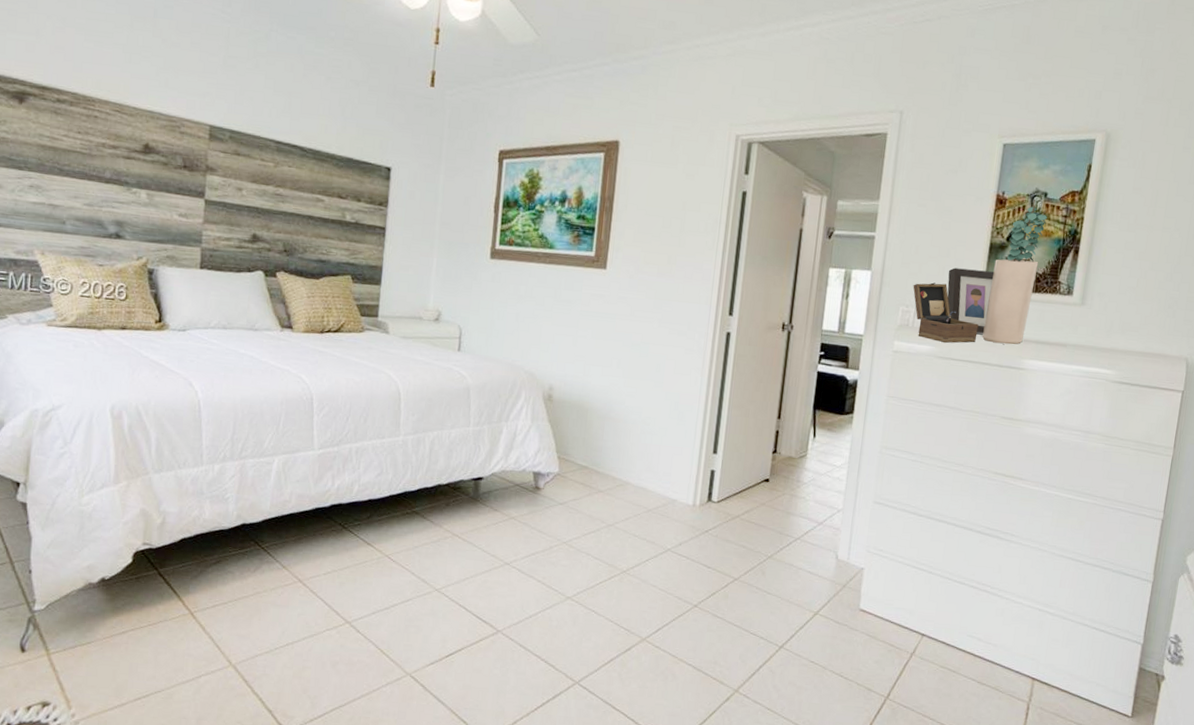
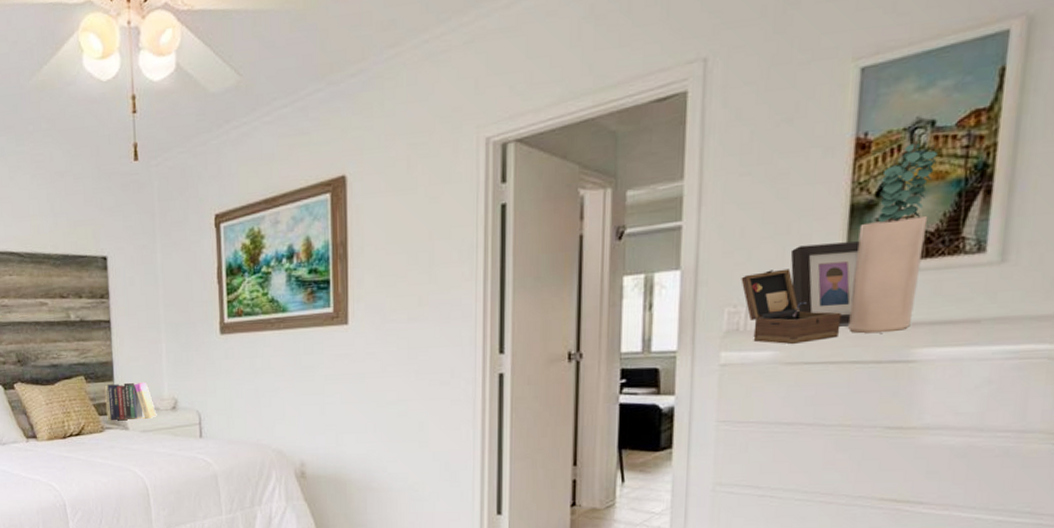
books: none [369,287,419,326] -> present [104,382,156,421]

